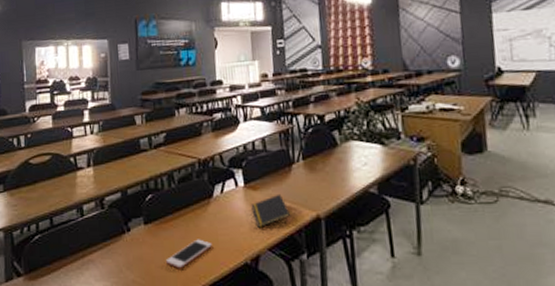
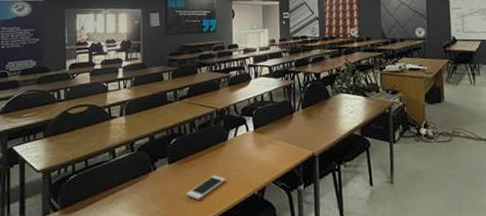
notepad: present [251,193,291,228] -> none [259,136,292,164]

